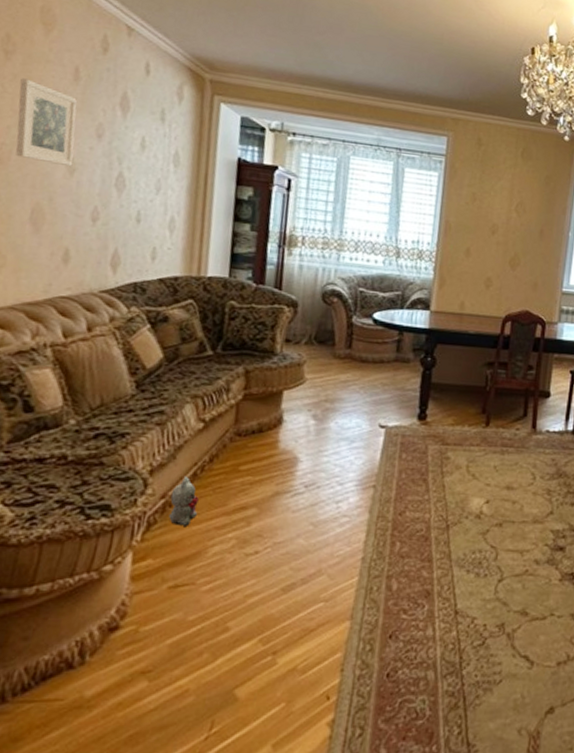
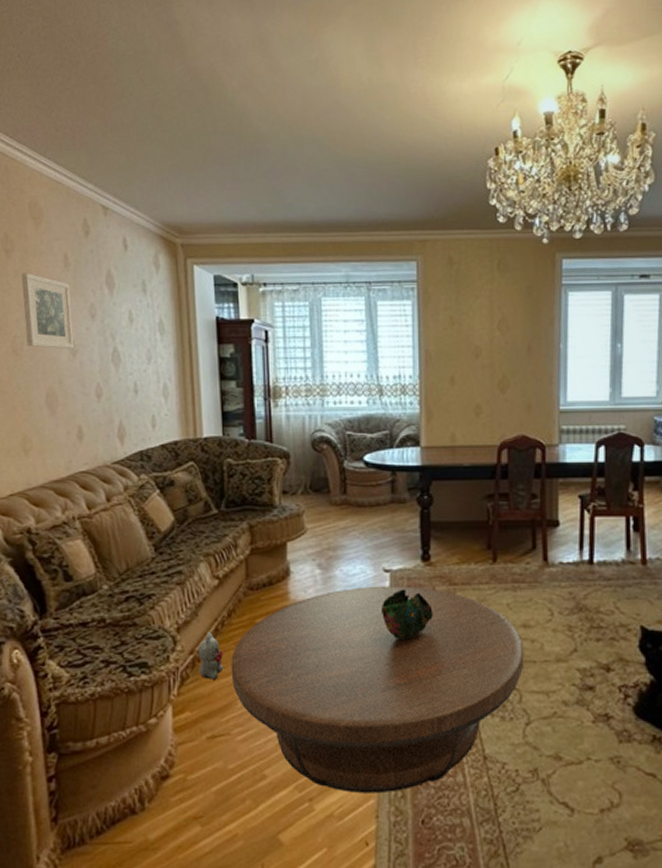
coffee table: none [204,440,505,647] -> present [231,586,524,794]
decorative bowl: none [372,445,423,495] -> present [382,589,433,639]

